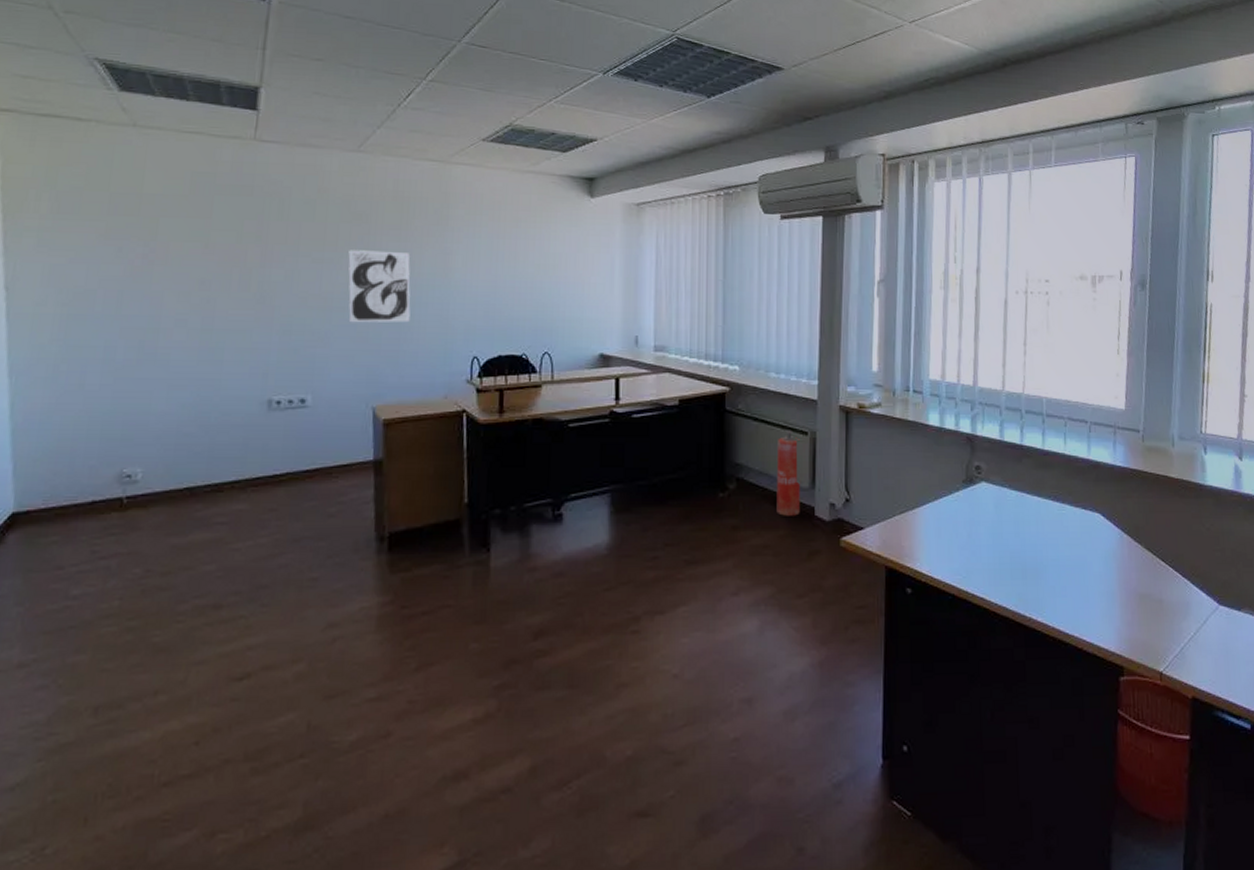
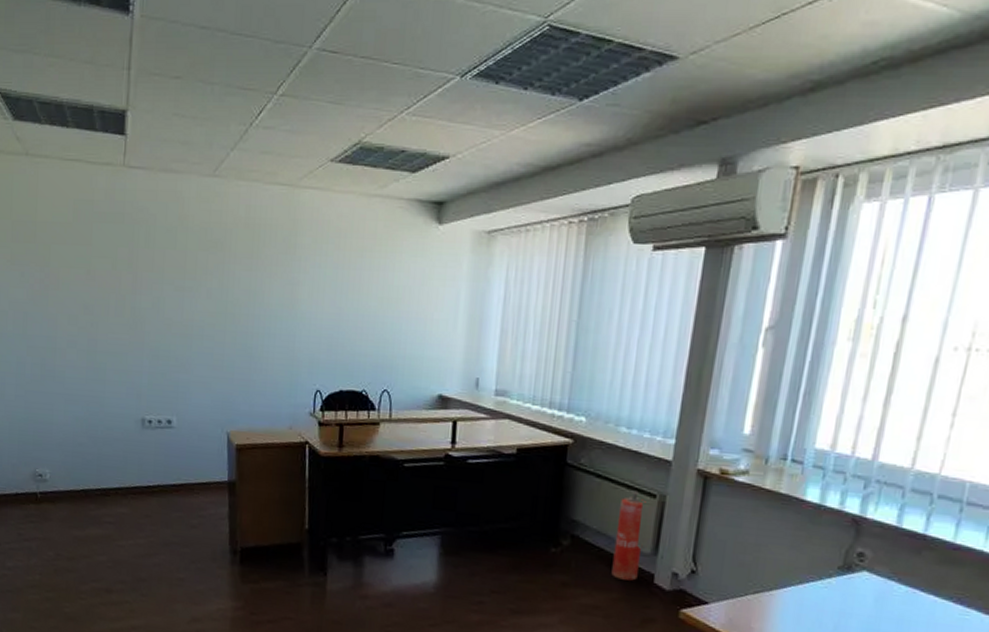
wall art: present [348,250,411,323] -> none [205,278,261,353]

